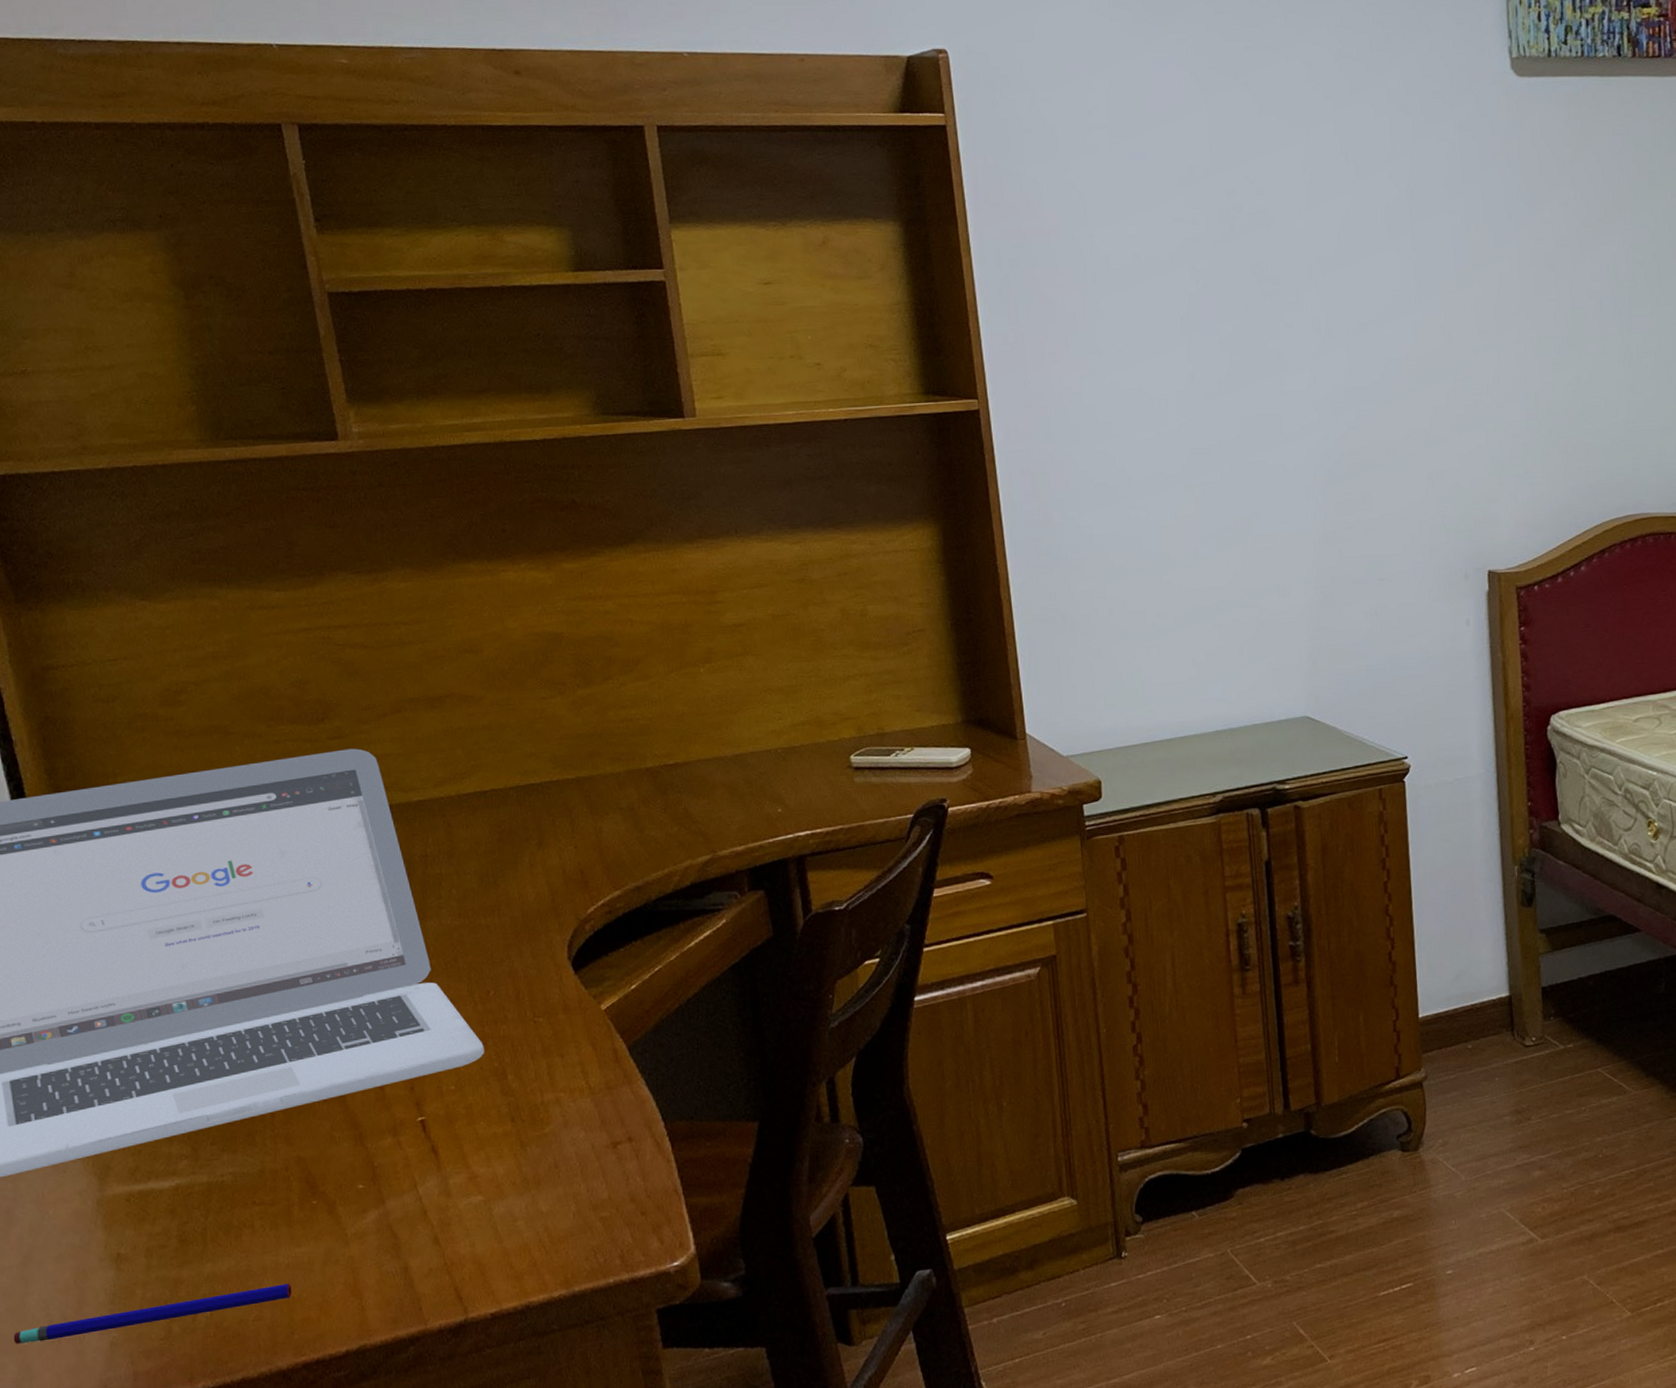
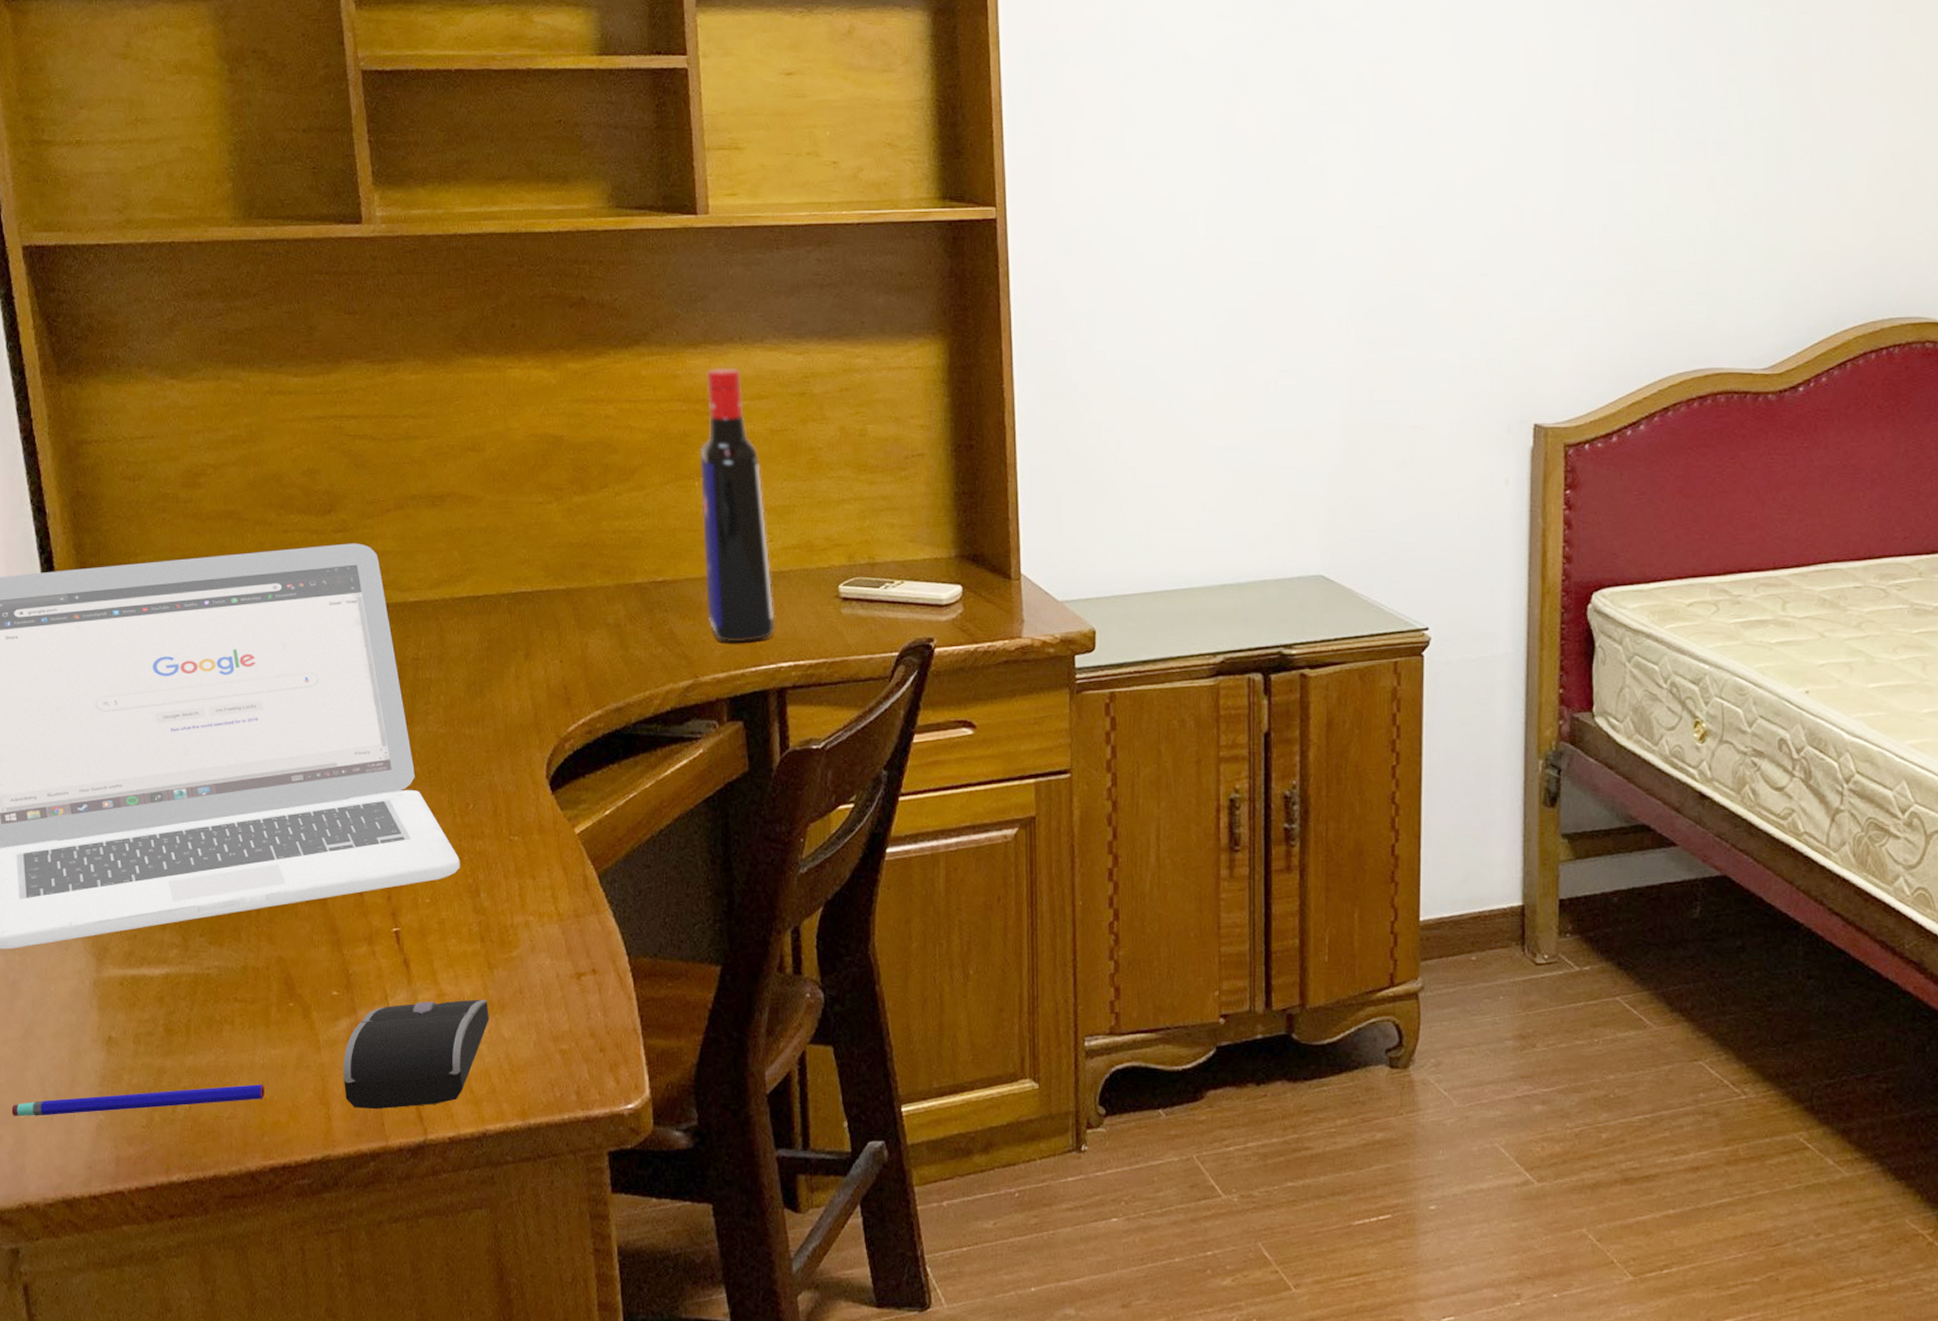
computer mouse: none [374,1177,525,1296] -> present [342,999,489,1110]
liquor bottle: none [703,559,790,817] -> present [700,367,775,643]

